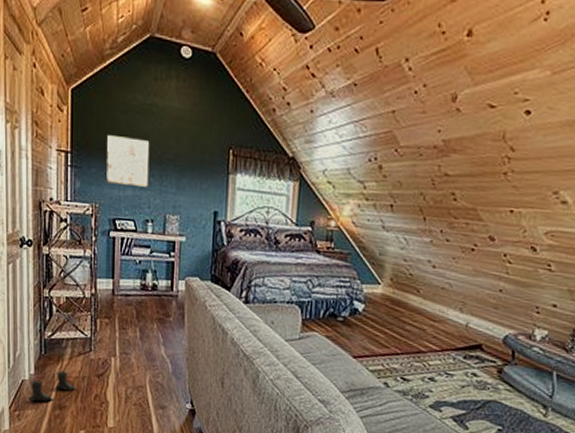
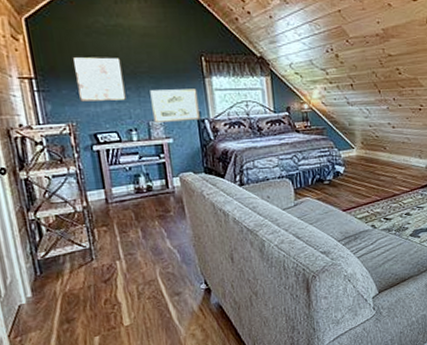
boots: present [28,370,77,402] -> none [28,285,83,324]
wall art: none [171,180,219,221] -> present [150,89,200,123]

